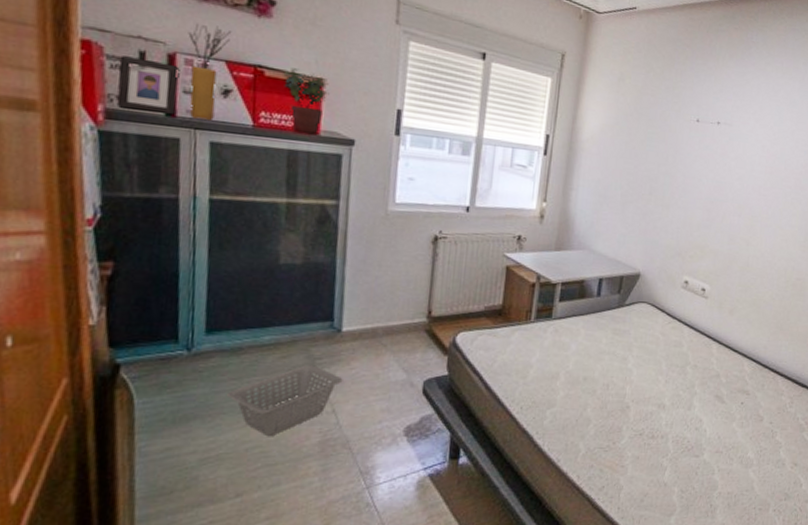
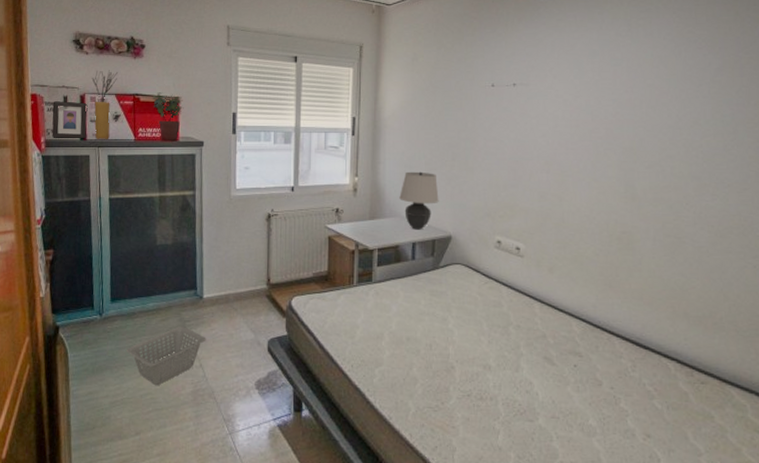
table lamp: none [590,201,632,265] -> present [399,171,439,230]

